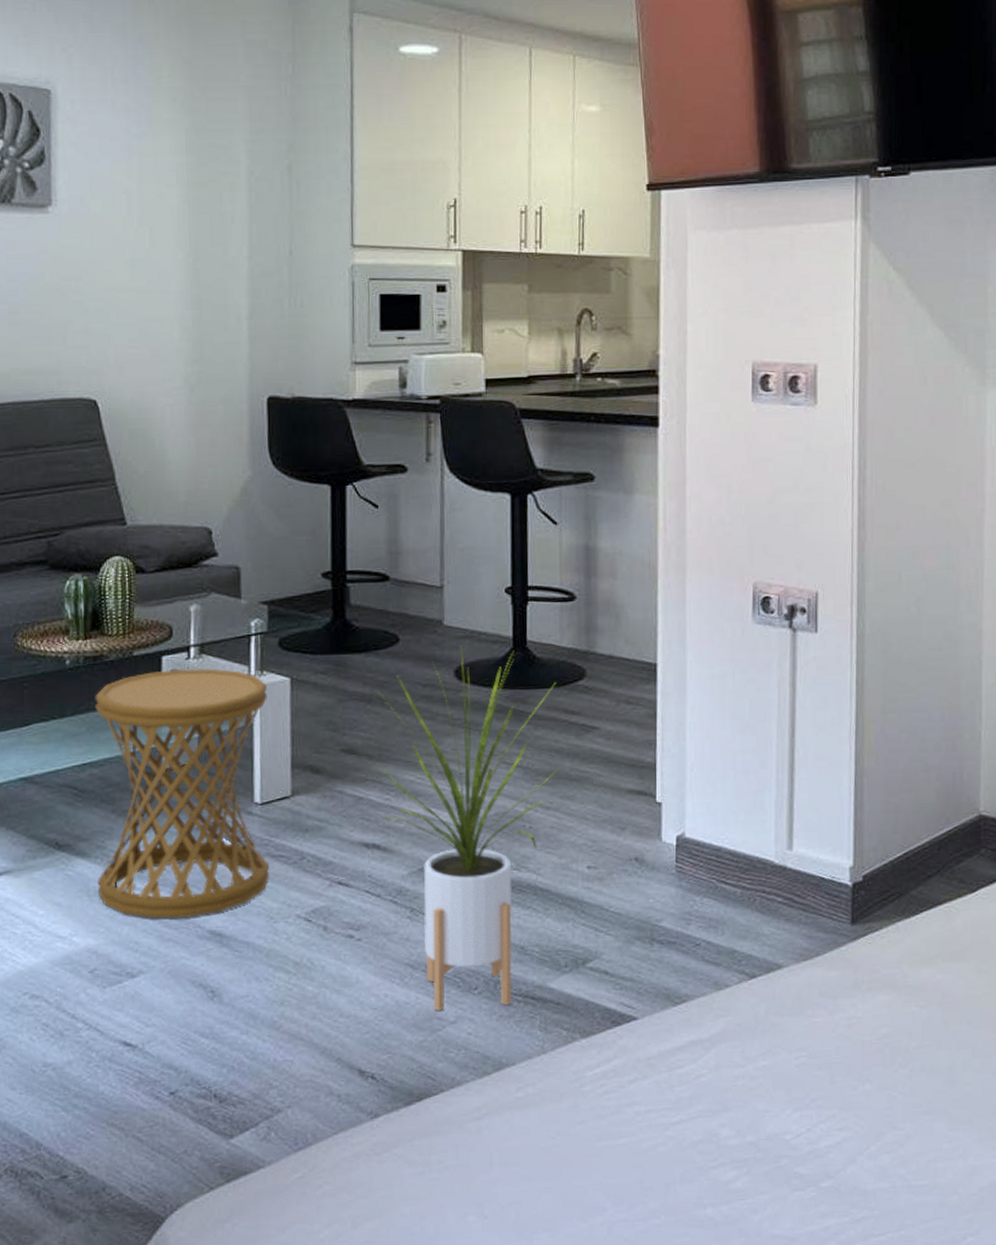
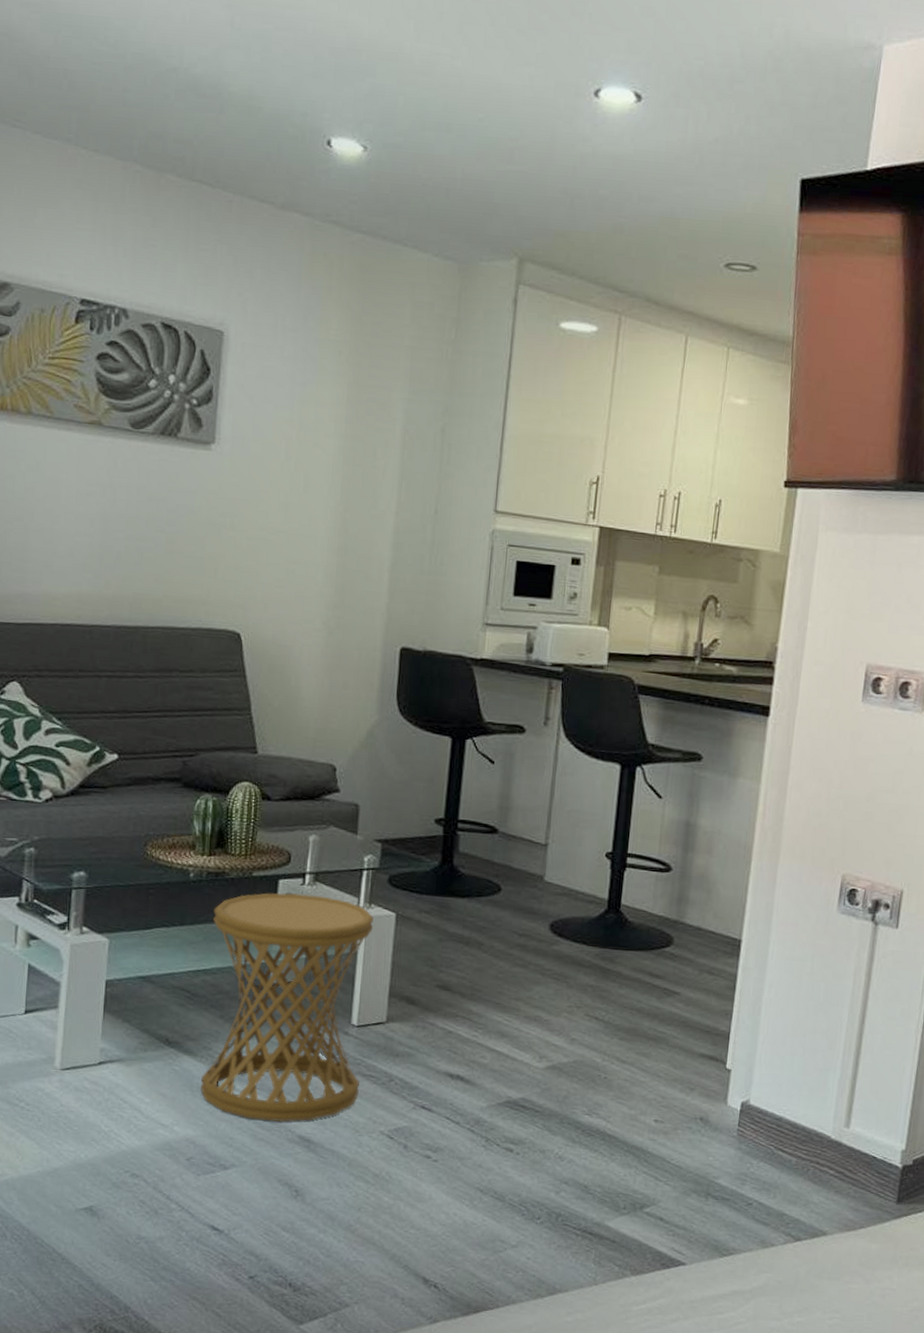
house plant: present [377,646,560,1011] -> none [466,902,645,1237]

